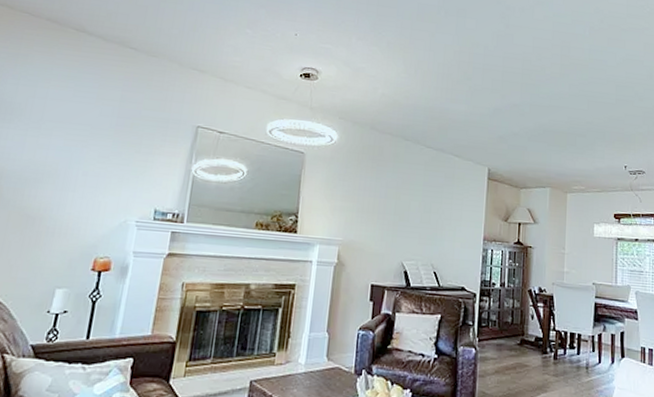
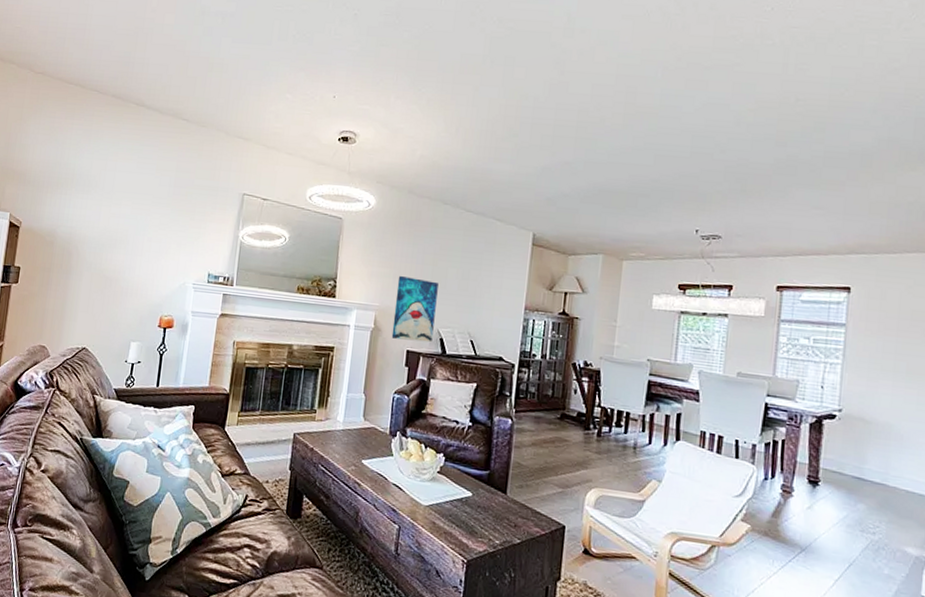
wall art: none [355,209,402,276] -> present [391,275,439,343]

